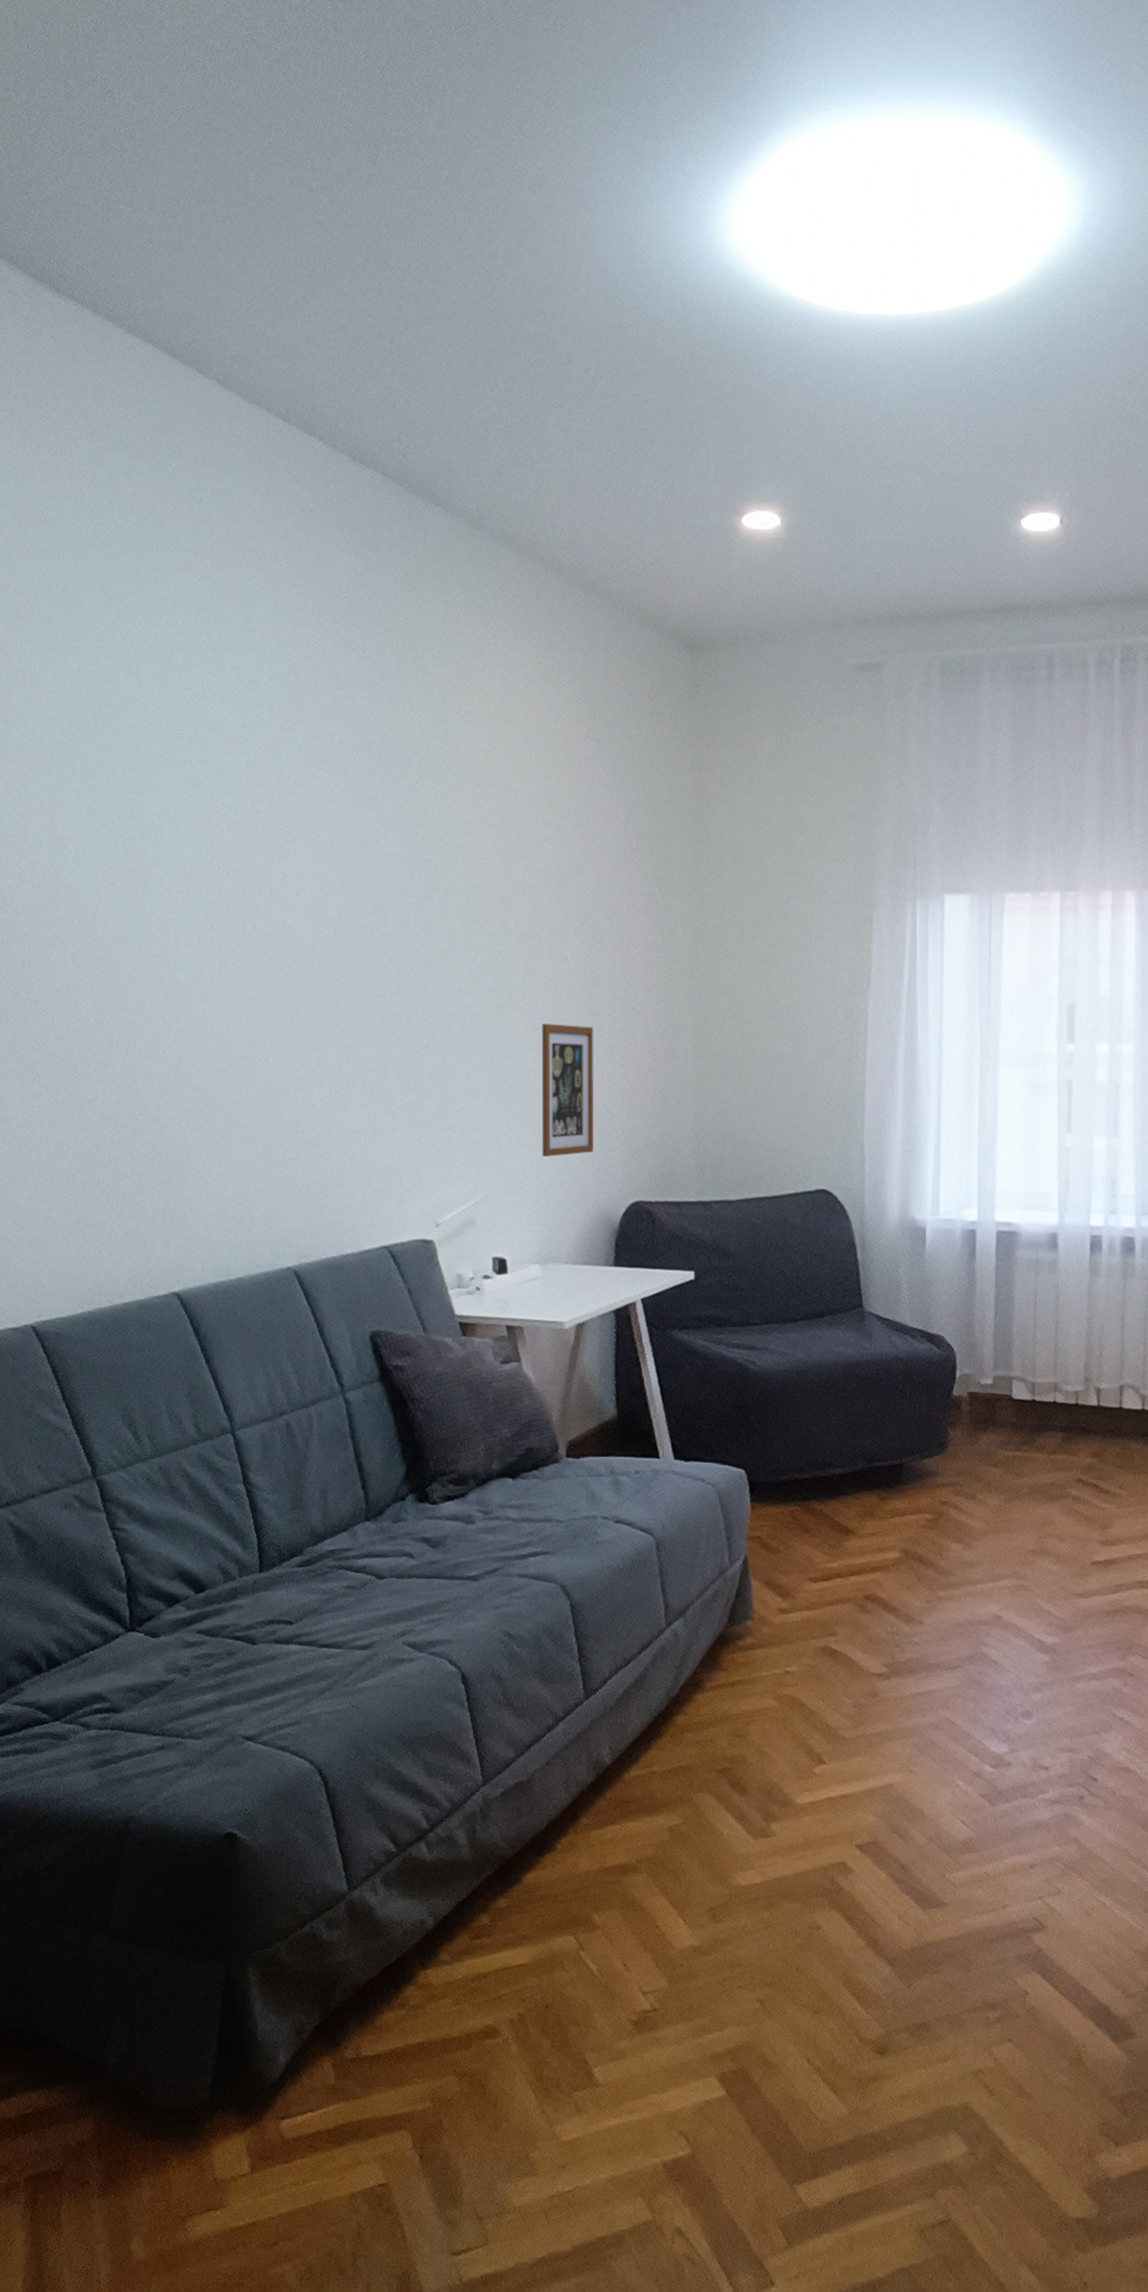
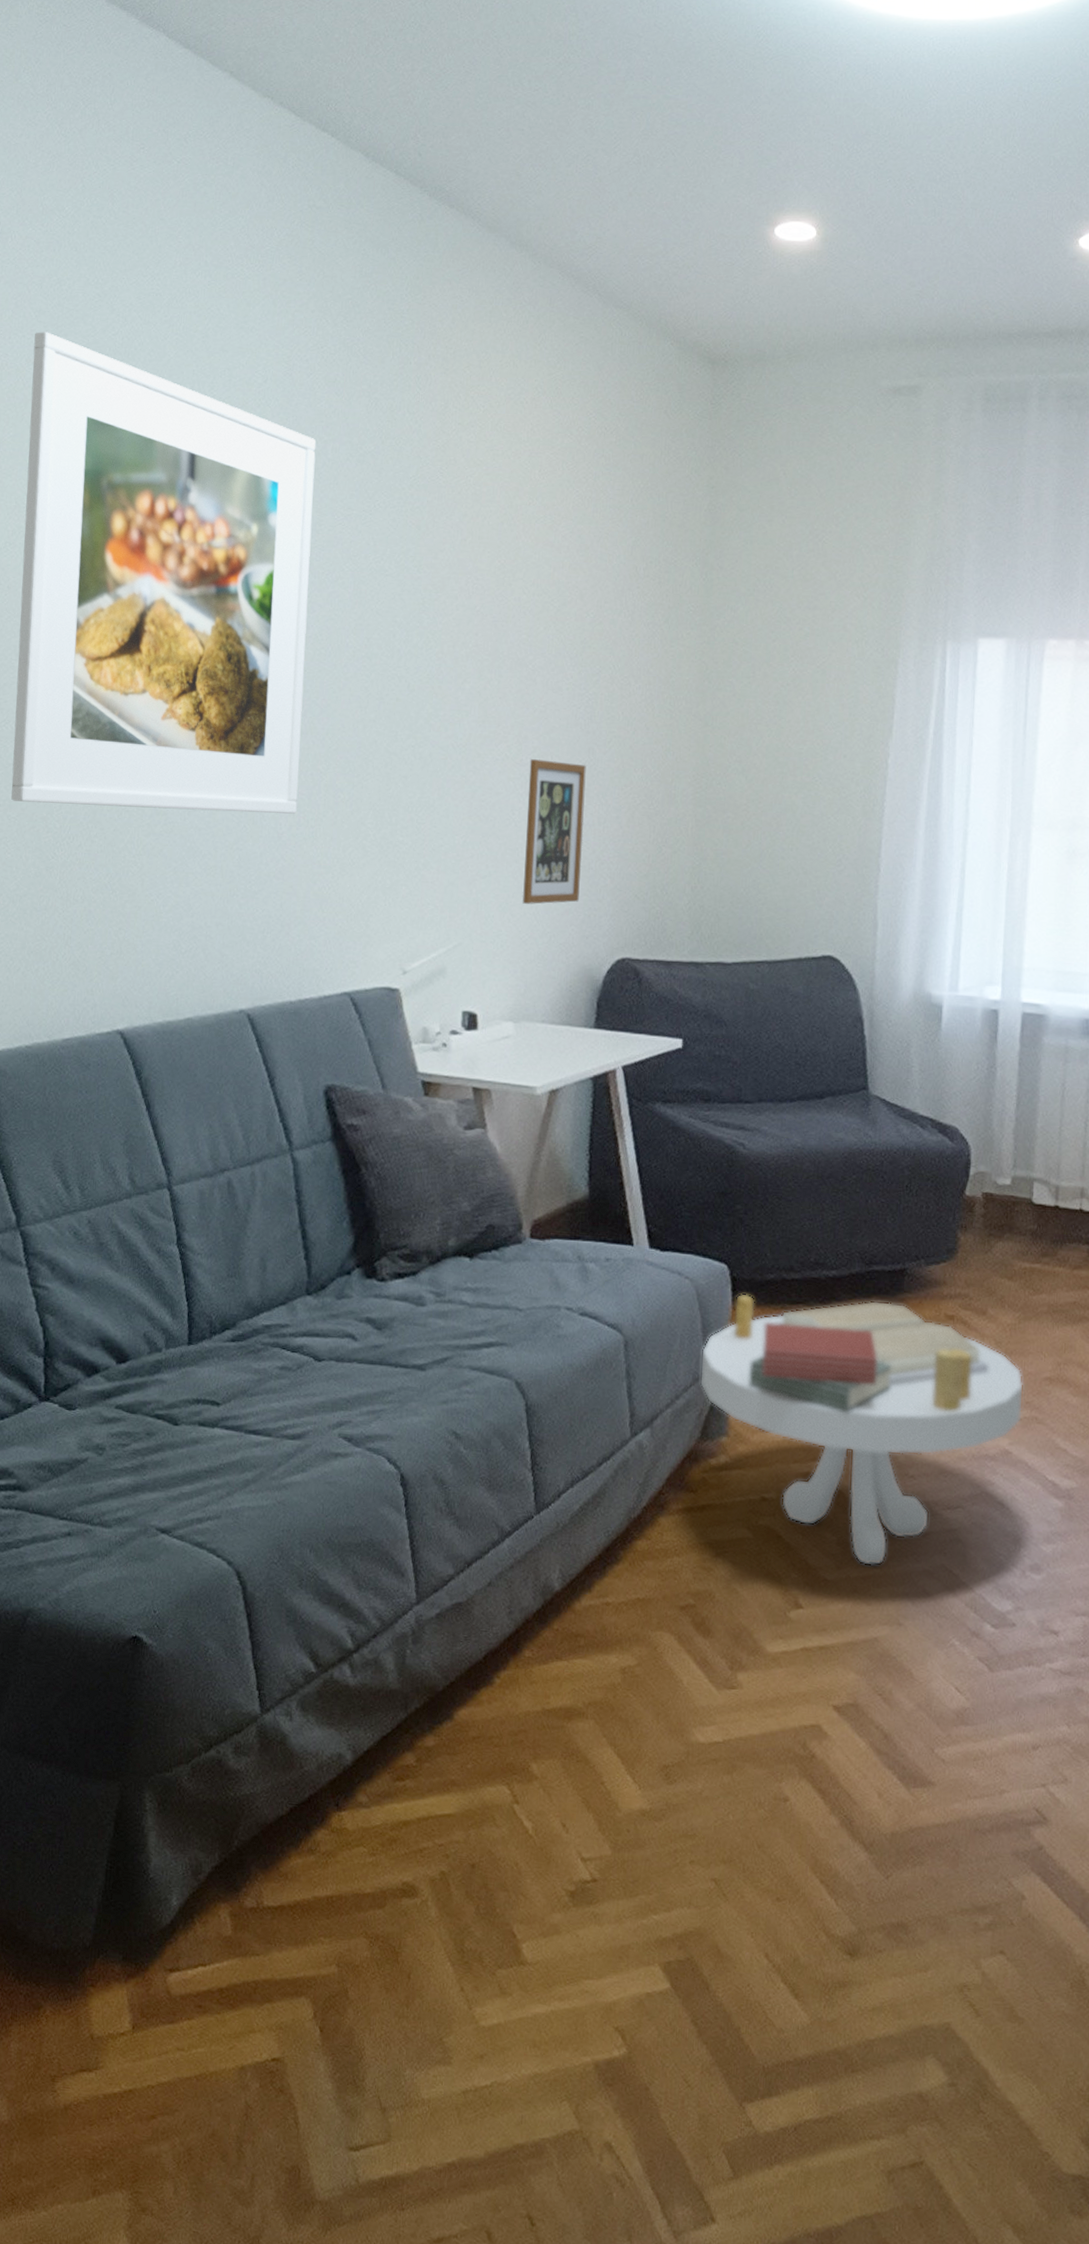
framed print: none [46,638,328,1086] -> present [11,332,317,814]
side table: none [725,1493,1011,1723] -> present [699,1293,1024,1566]

